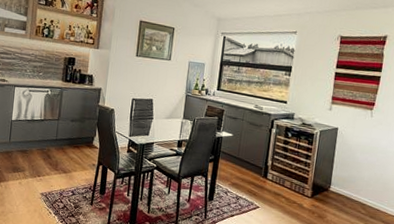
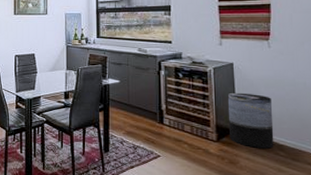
trash can: none [322,155,364,207] -> present [227,92,274,149]

